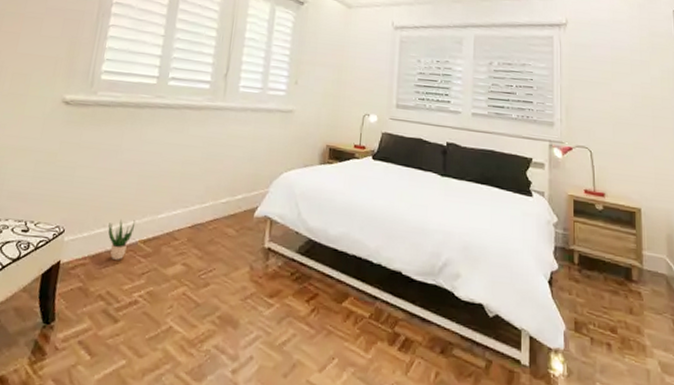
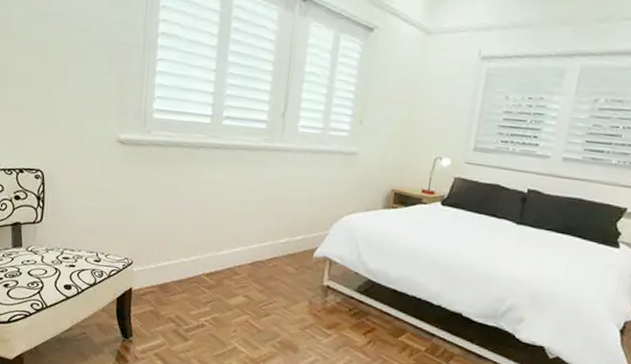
potted plant: present [108,220,135,260] -> none [172,255,197,290]

